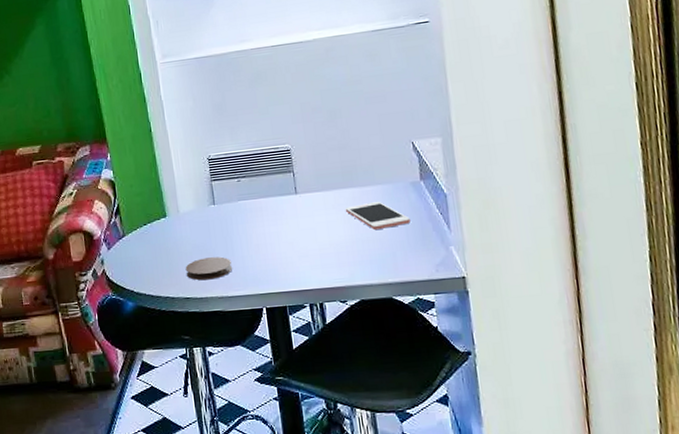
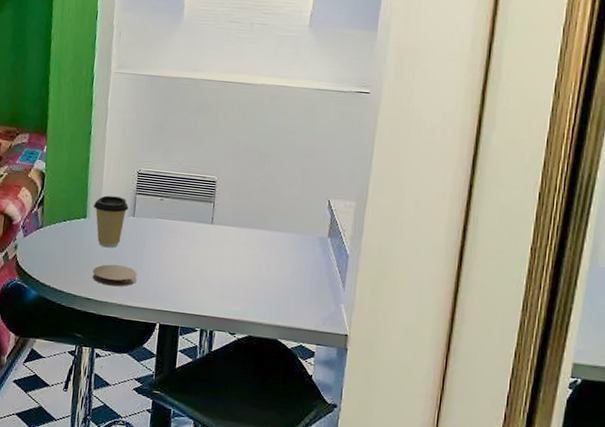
coffee cup: none [170,187,208,243] -> present [93,195,129,248]
cell phone: present [345,201,410,231] -> none [253,246,310,275]

